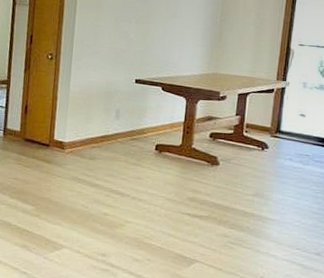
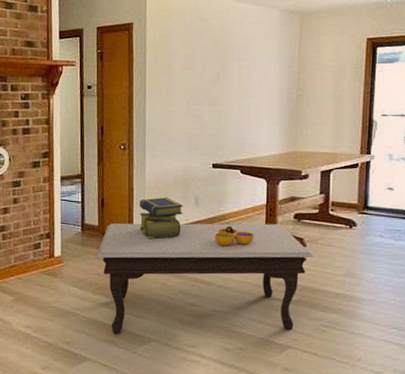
coffee table: none [15,130,226,245] -> present [96,223,314,333]
stack of books: none [60,108,104,148] -> present [139,197,183,239]
decorative bowl: none [132,140,171,160] -> present [214,226,254,246]

